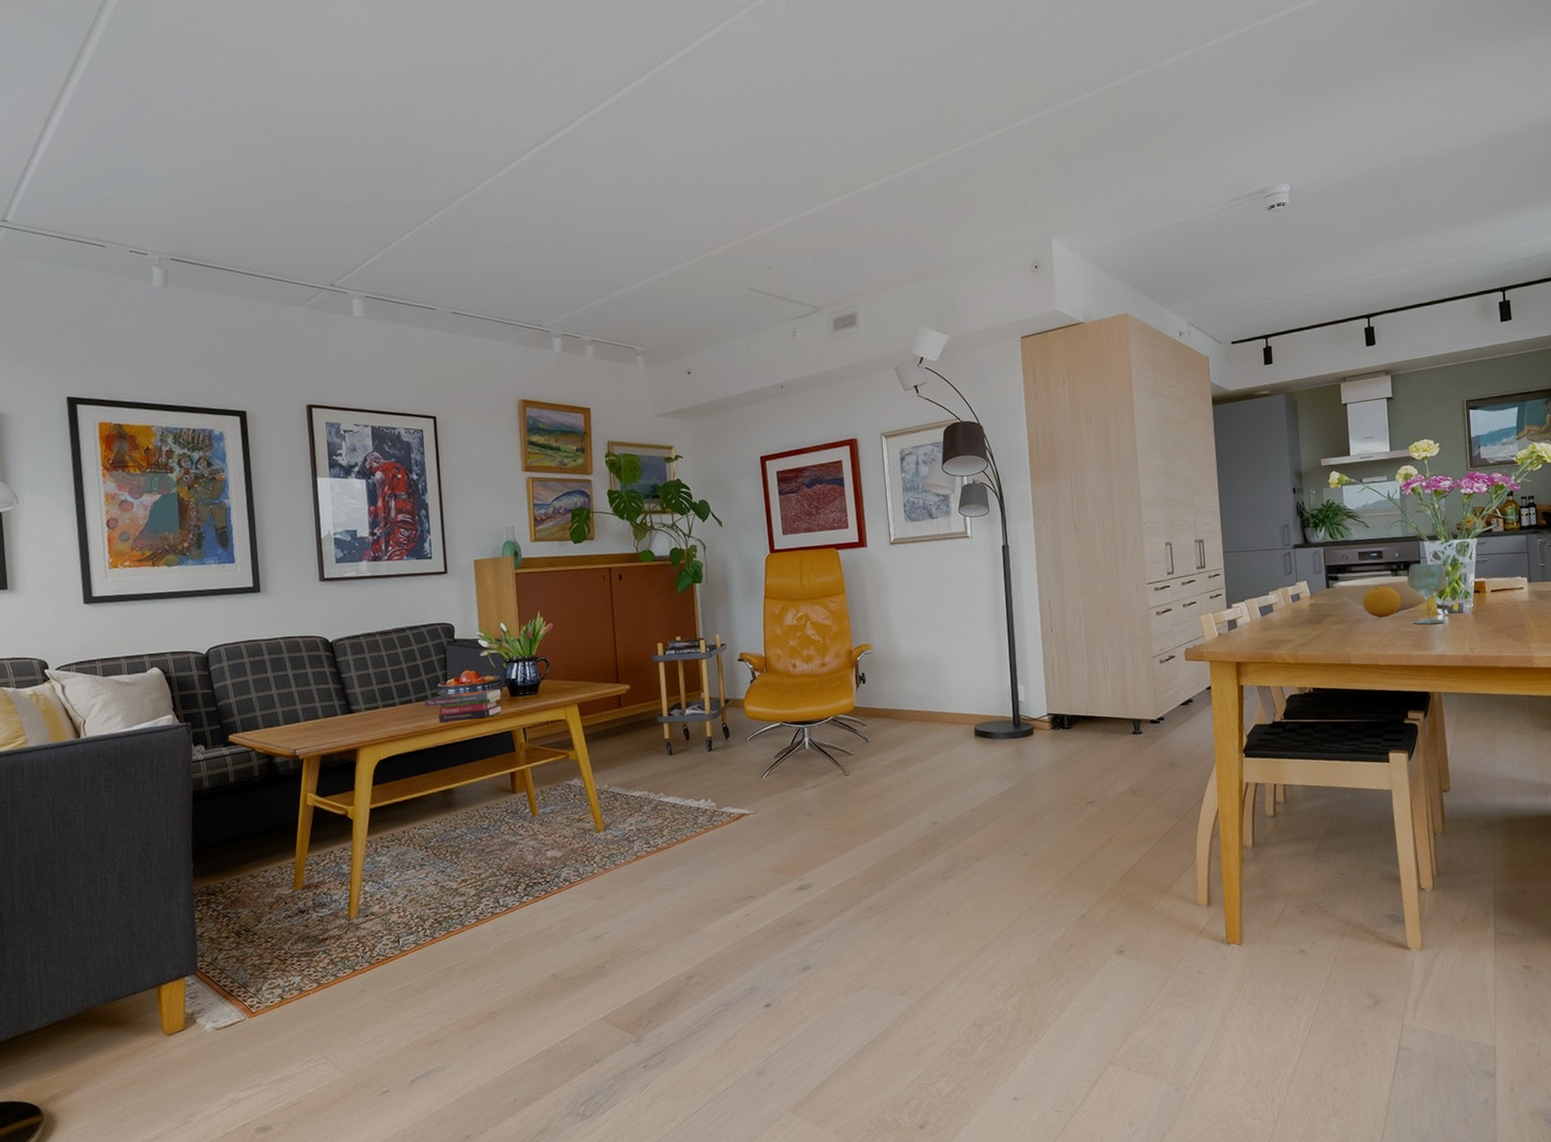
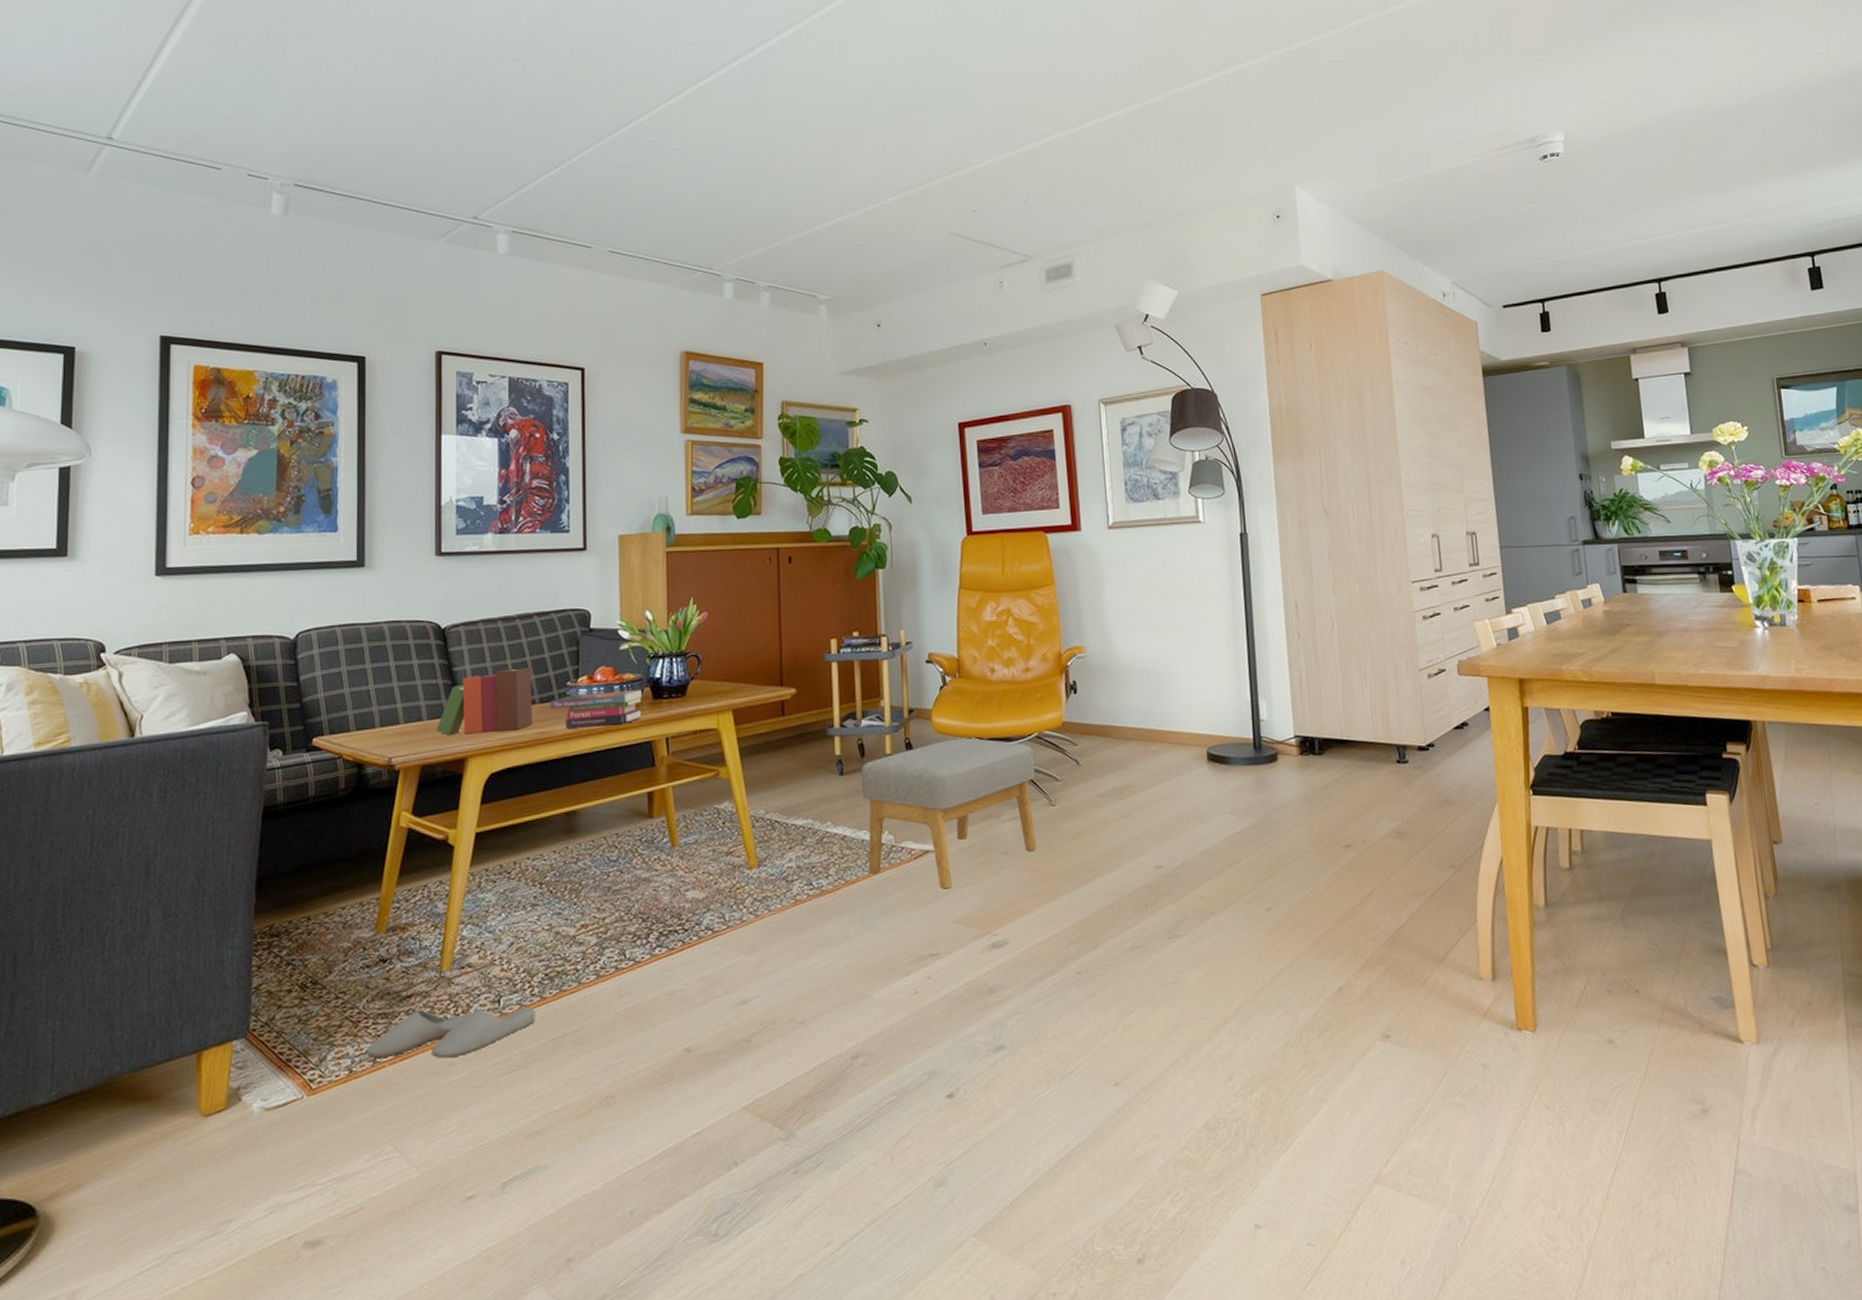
slippers: none [293,945,429,988] -> present [366,1007,535,1059]
books: none [331,672,412,731] -> present [437,667,534,736]
footstool: none [686,722,834,845] -> present [861,738,1037,889]
bowl: present [1333,576,1450,612] -> none [1630,580,1768,623]
fruit: present [1362,586,1402,618] -> none [1666,592,1713,630]
wine glass: present [1406,563,1448,625] -> none [1717,565,1767,639]

